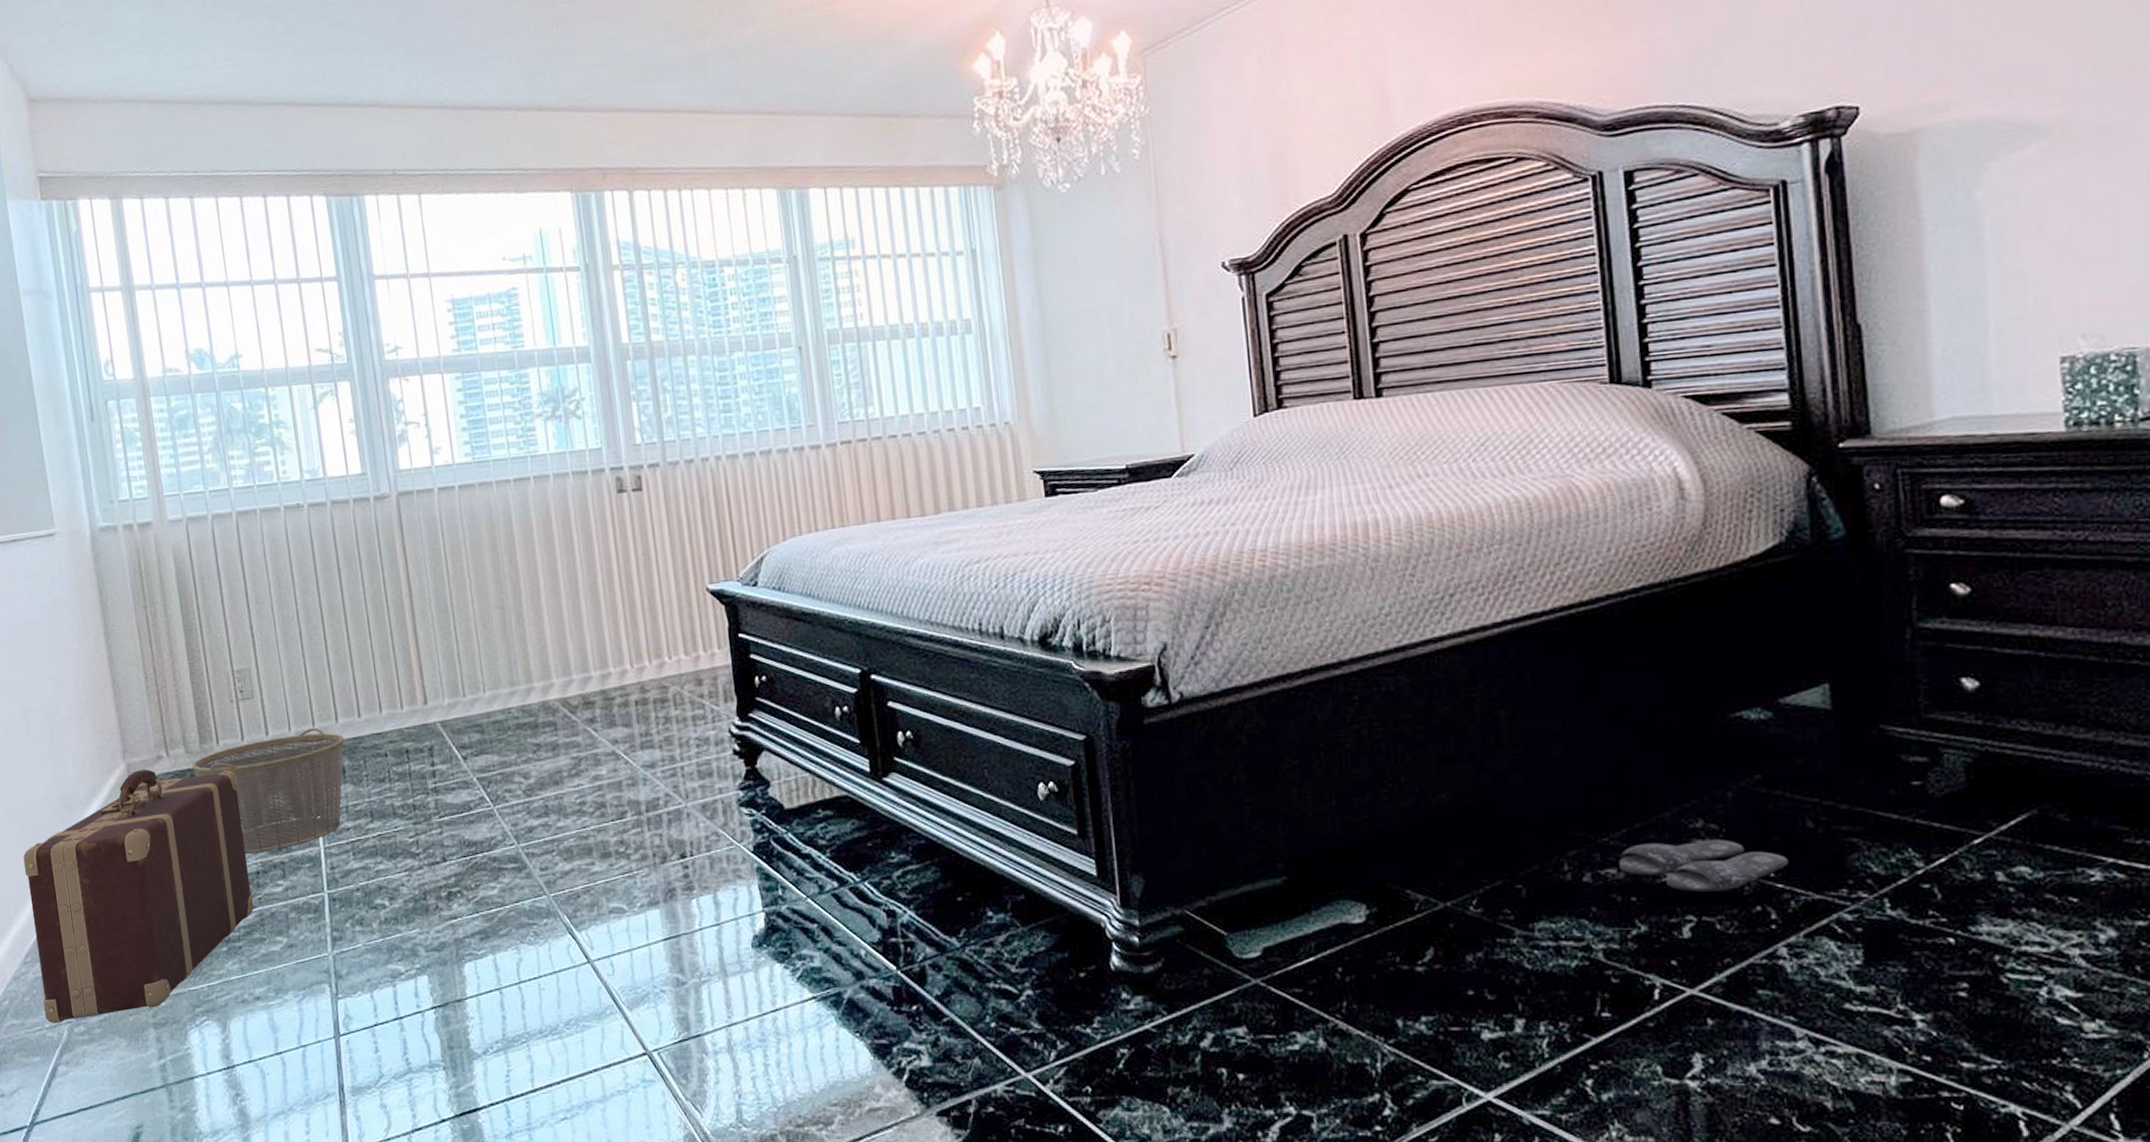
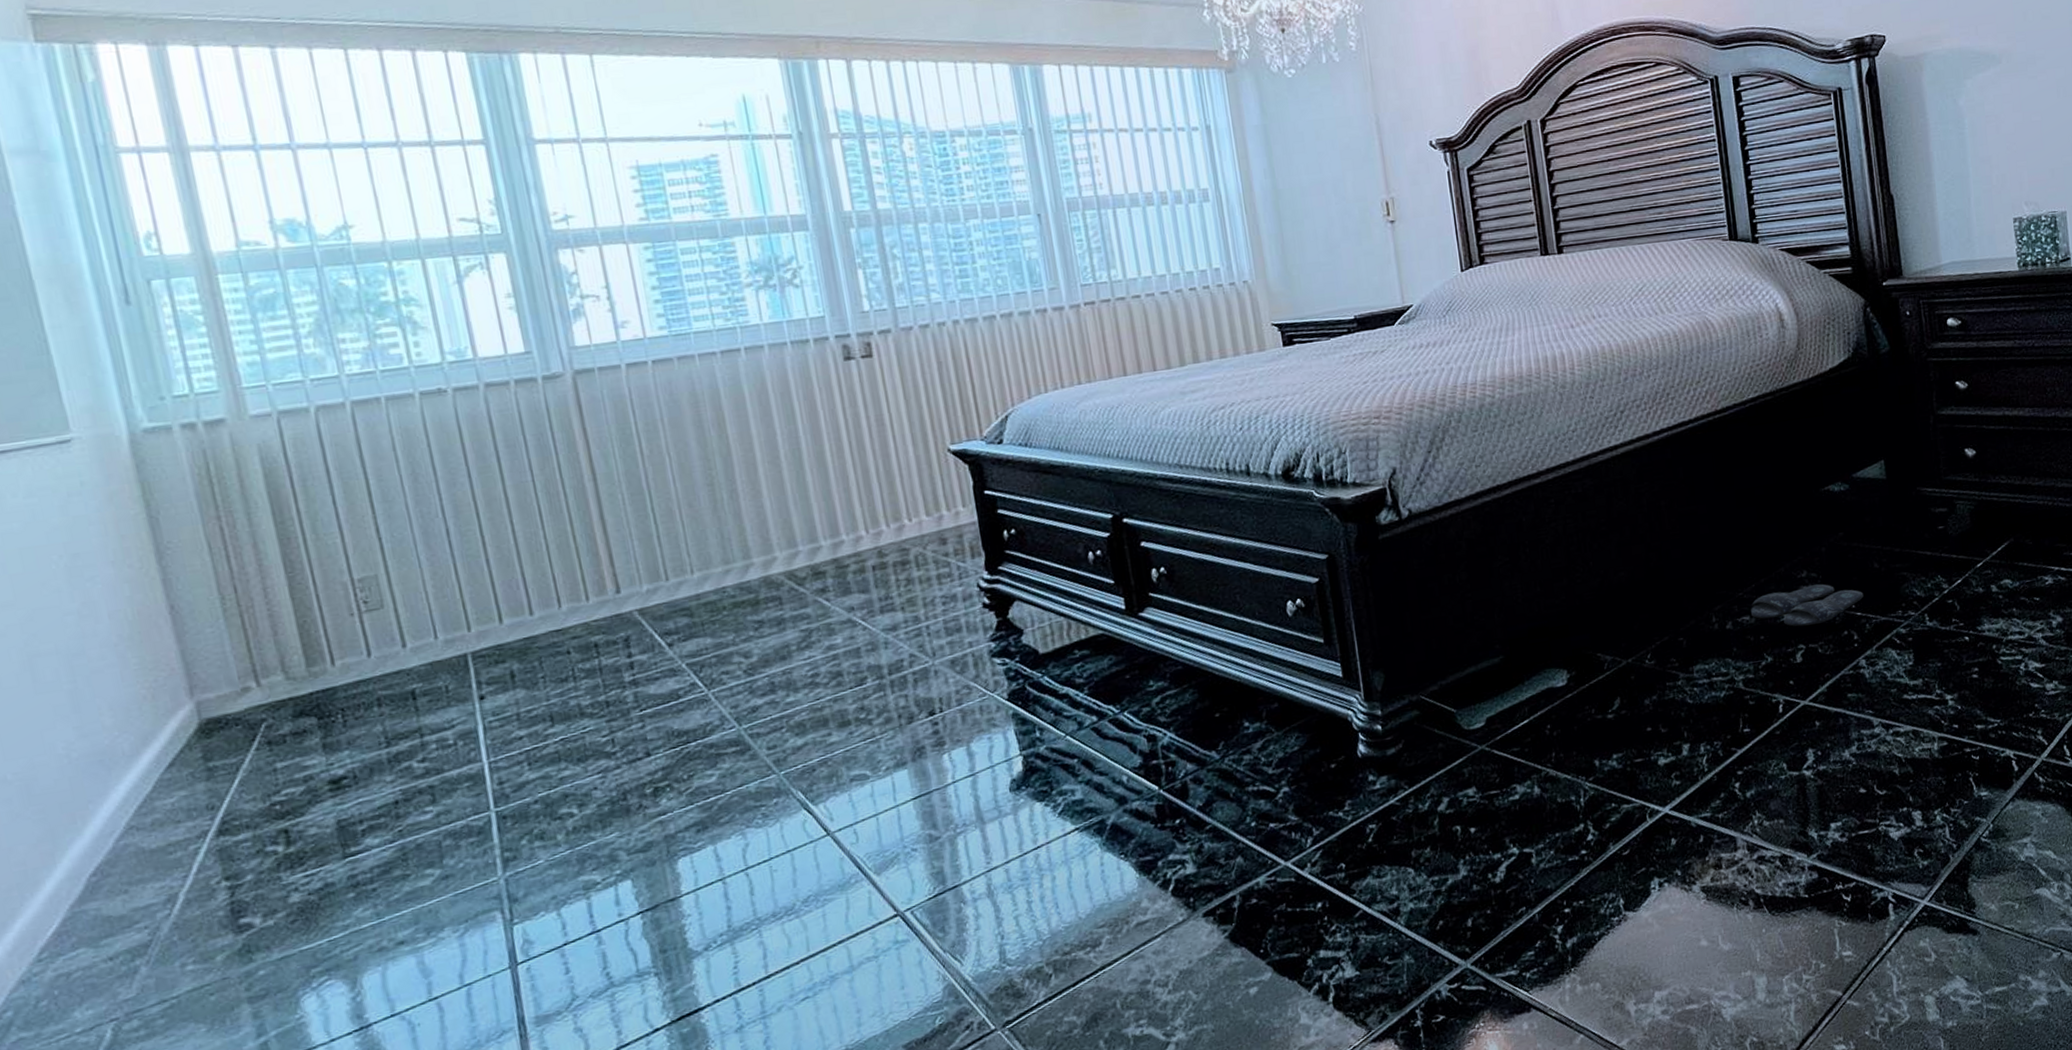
suitcase: present [23,769,254,1024] -> none [31,692,393,1026]
basket: present [191,727,344,854] -> none [294,632,512,784]

